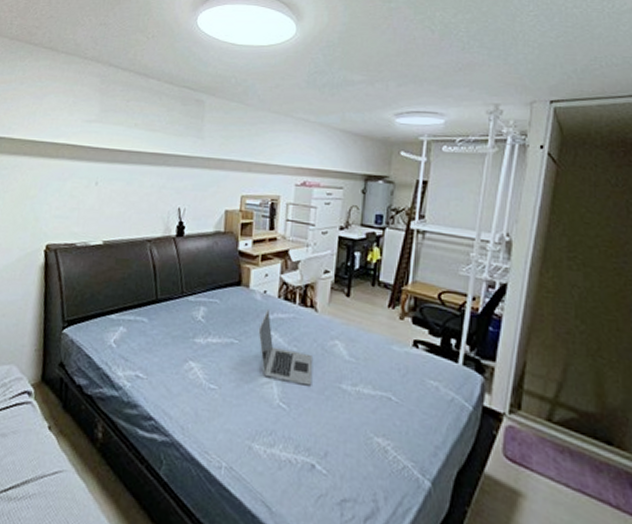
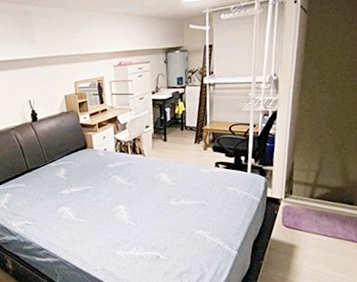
laptop: present [258,310,313,386] -> none [105,162,149,208]

